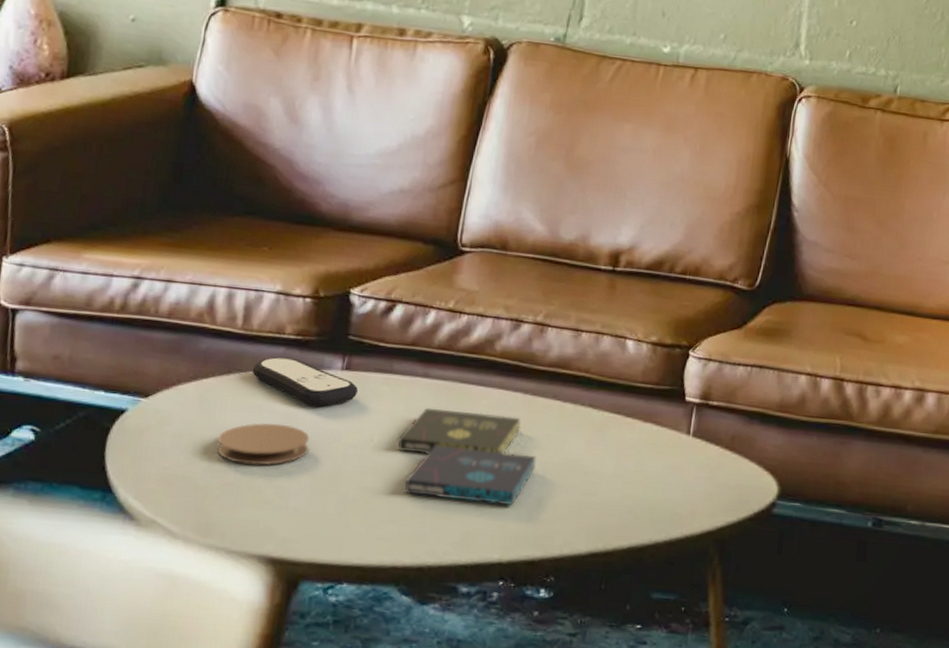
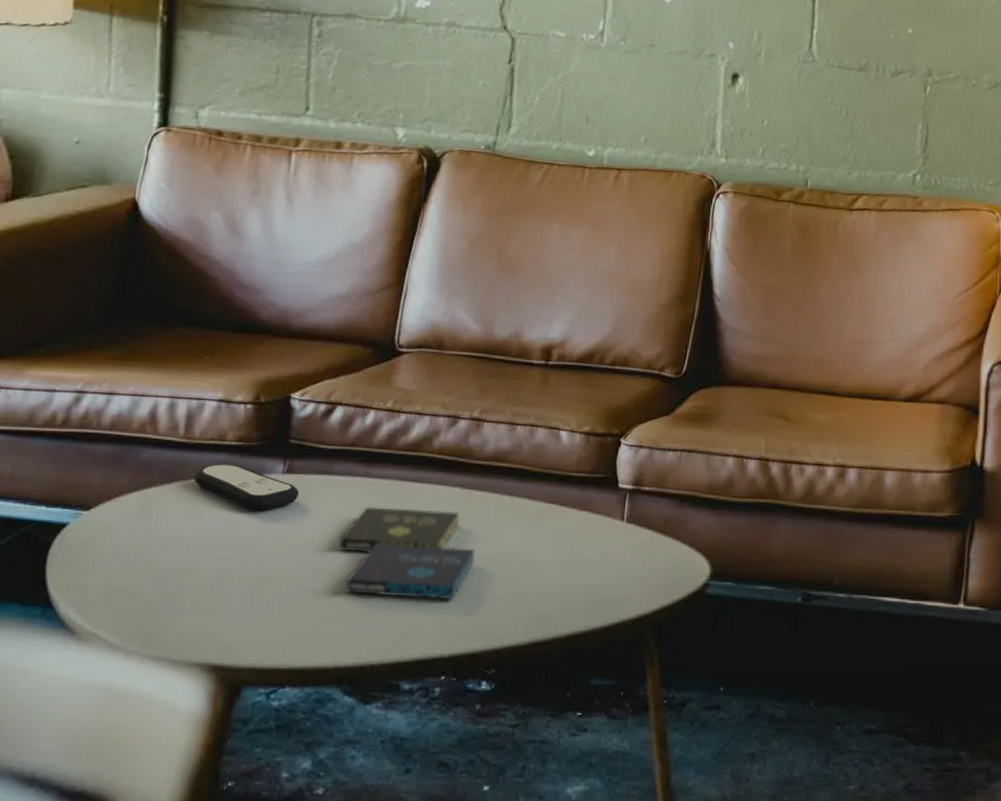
coaster: present [217,423,309,466] -> none [159,529,251,573]

